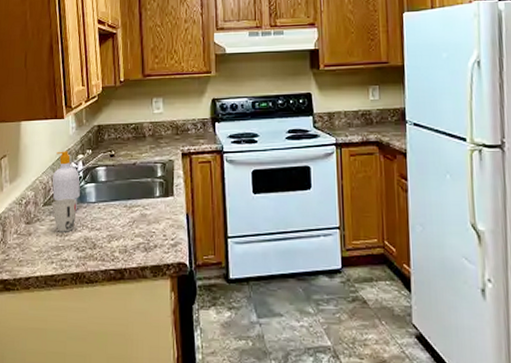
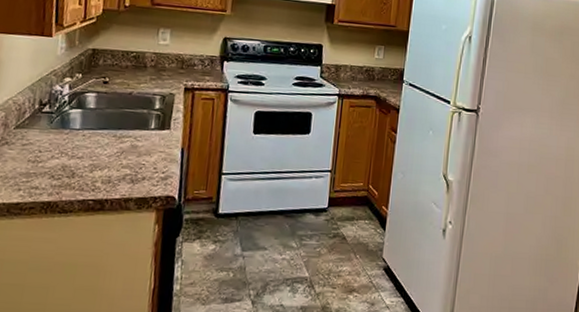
soap bottle: present [52,151,80,211] -> none [28,71,64,137]
cup: present [52,199,77,232] -> none [25,122,58,159]

